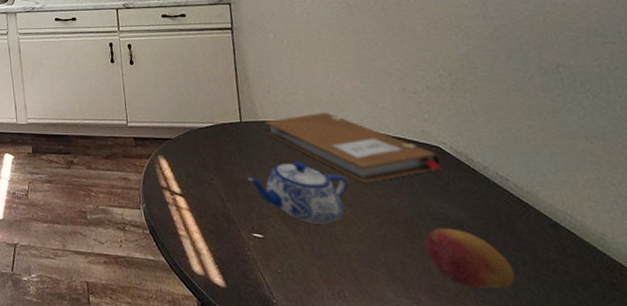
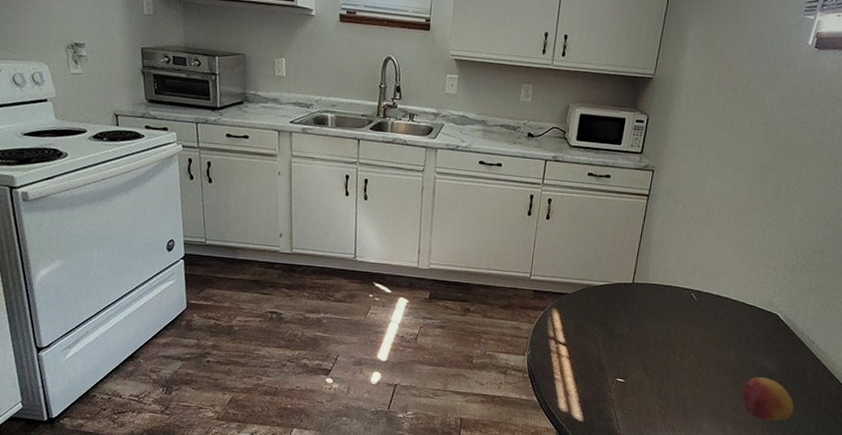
teapot: present [246,161,349,224] -> none [624,320,703,372]
notebook: present [264,112,442,183] -> none [651,279,776,340]

